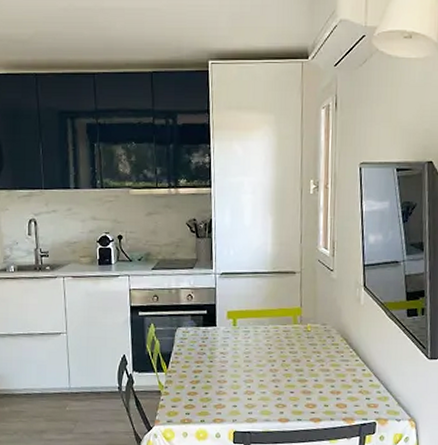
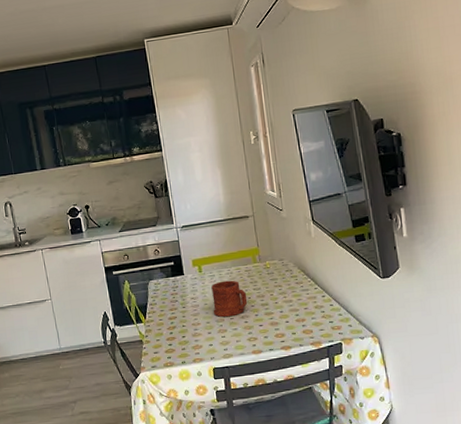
mug: none [242,338,282,379] -> present [211,280,248,318]

